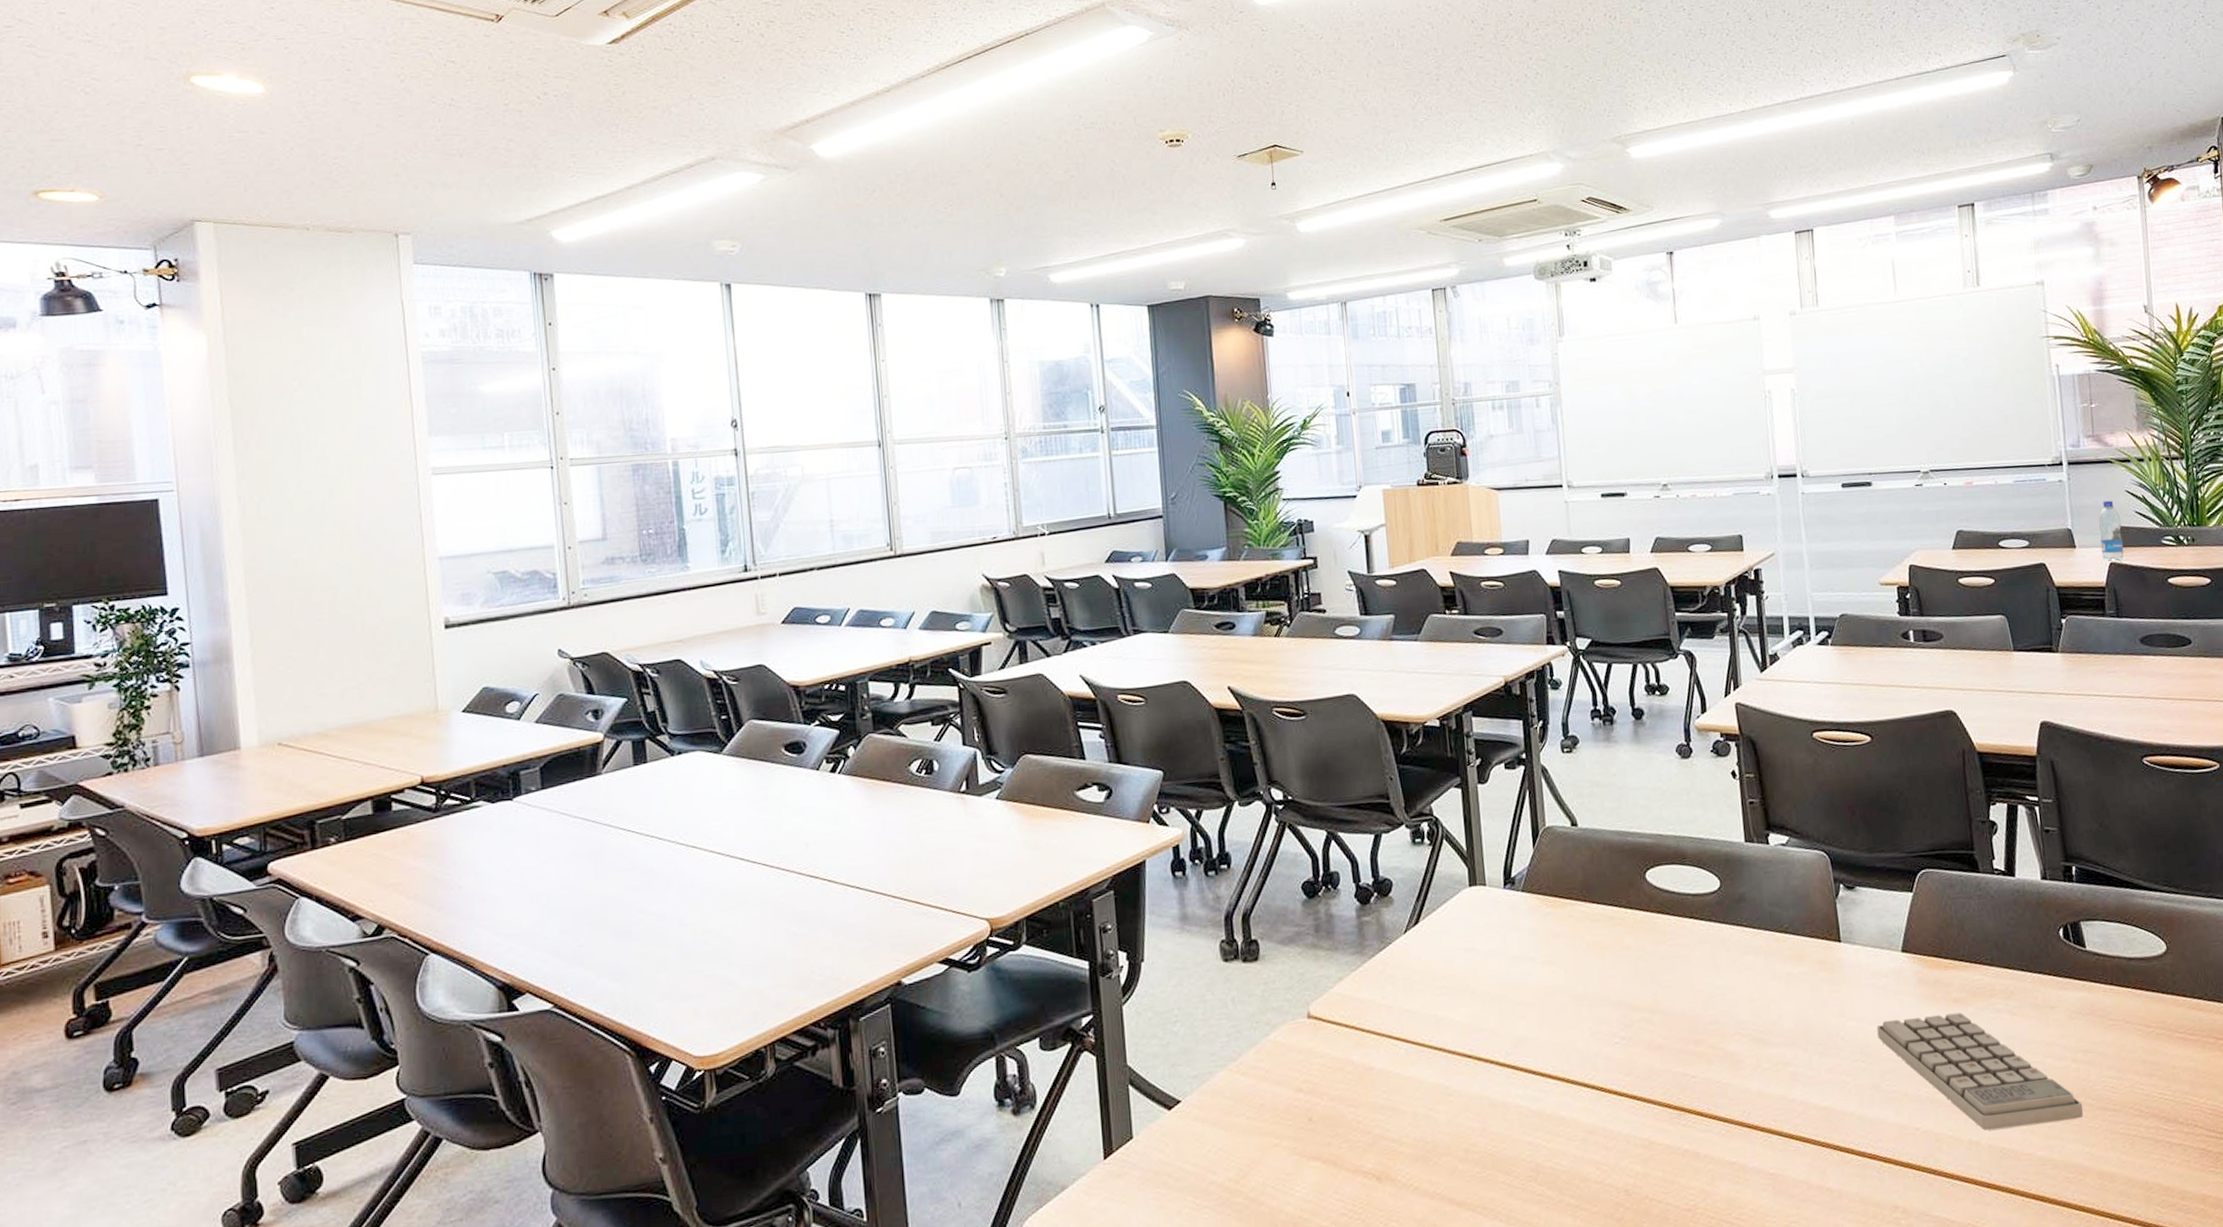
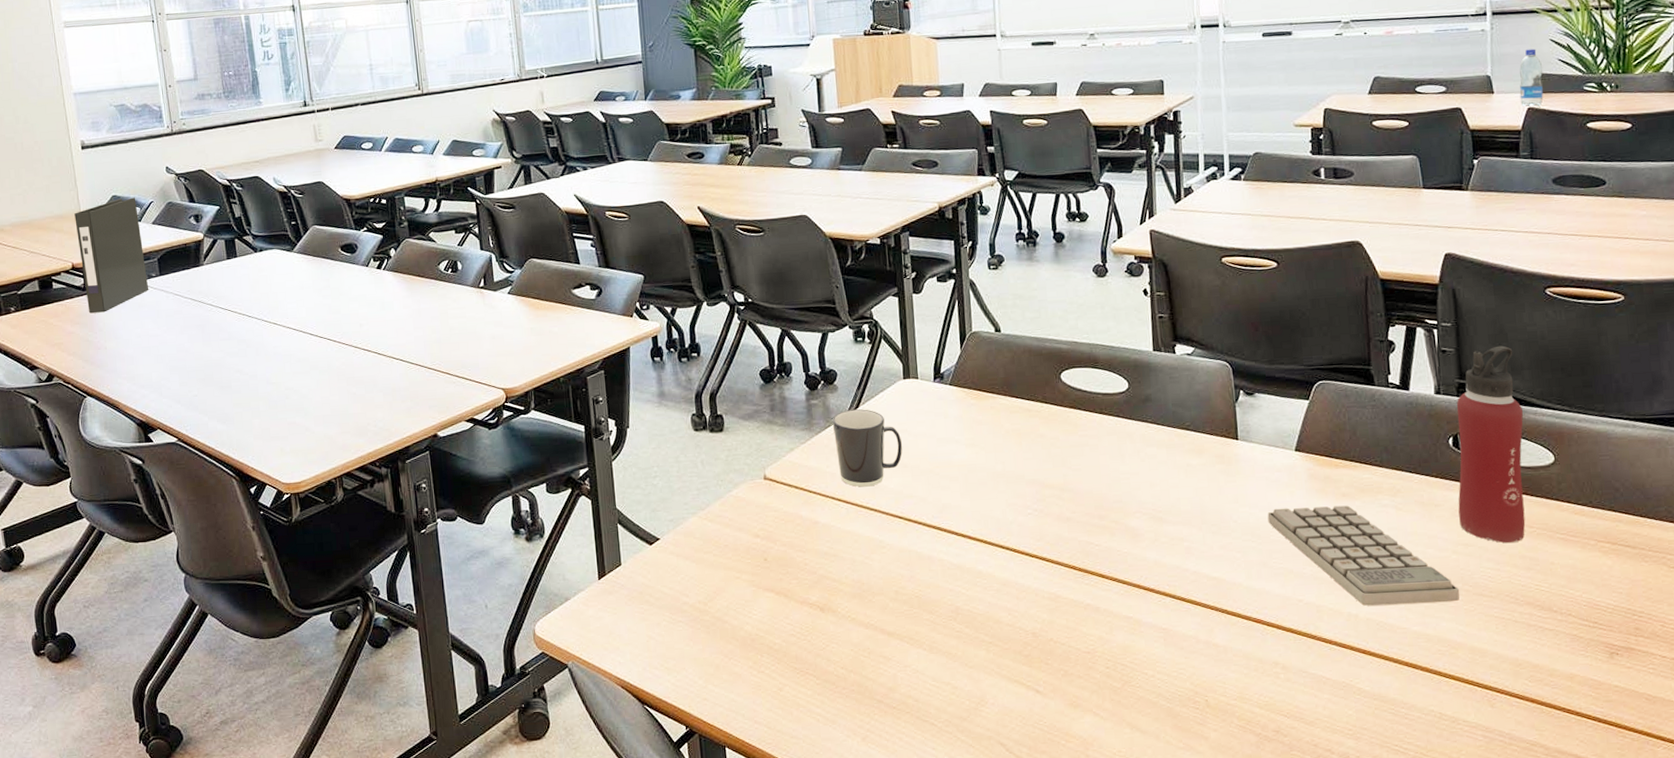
binder: none [429,689,526,842] -> present [74,197,149,314]
mug: none [1387,925,1470,1022] -> present [832,409,903,487]
water bottle: none [2064,822,2144,1047] -> present [1456,345,1526,543]

